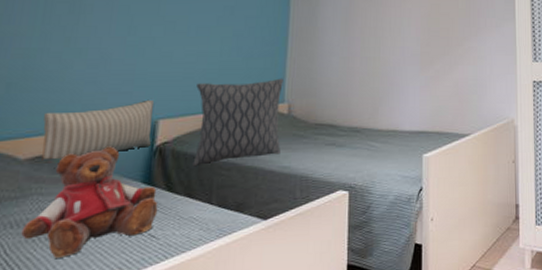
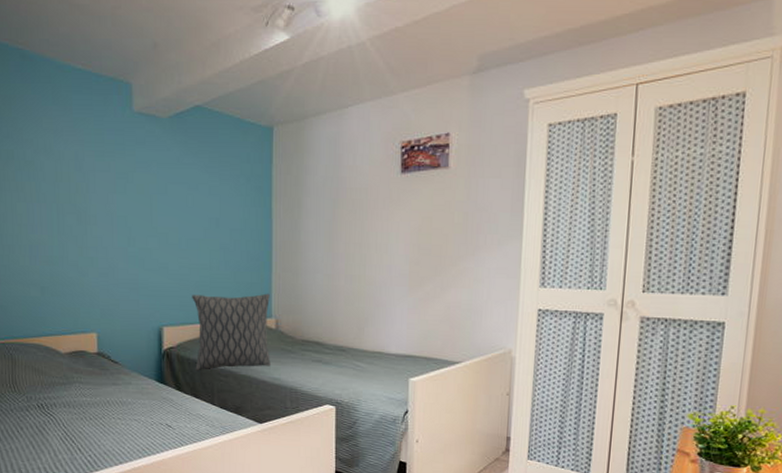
teddy bear: present [21,146,159,258] -> none [72,347,171,435]
pillow: present [41,99,153,169] -> none [73,308,159,363]

